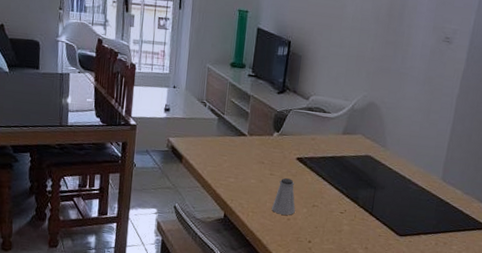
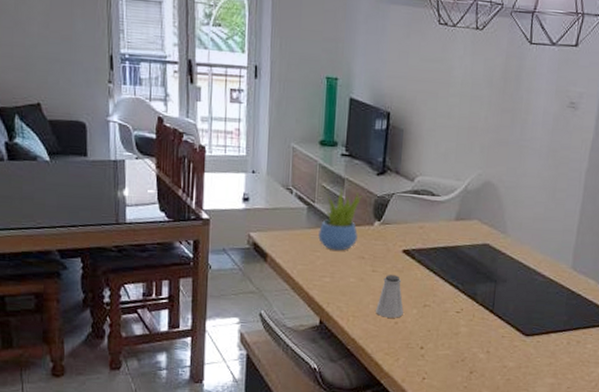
succulent plant: none [226,102,265,156] -> present [318,187,363,251]

